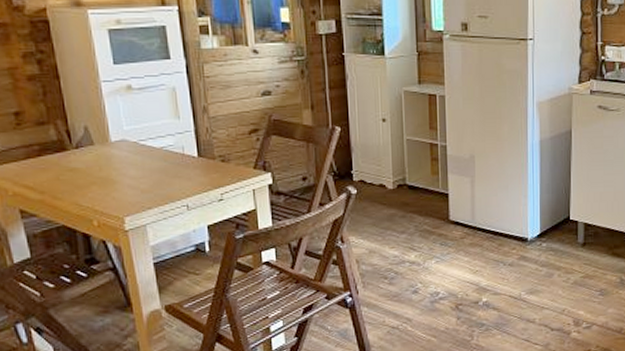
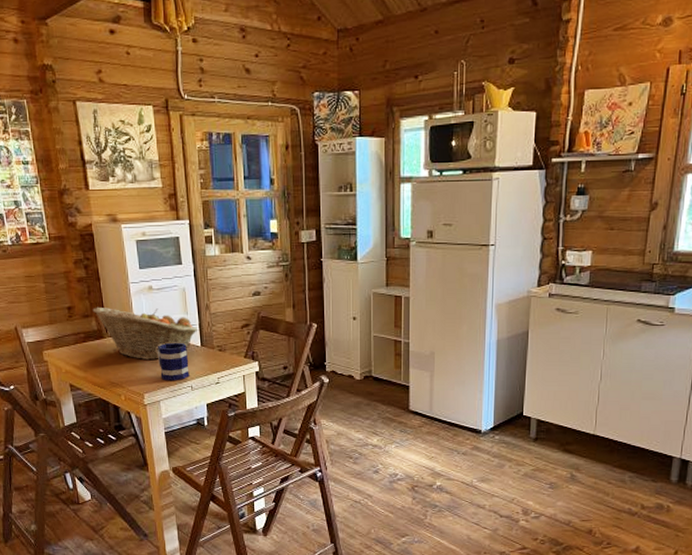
fruit basket: none [50,112,193,176] -> present [93,308,197,361]
mug: none [139,152,184,201] -> present [156,342,189,381]

